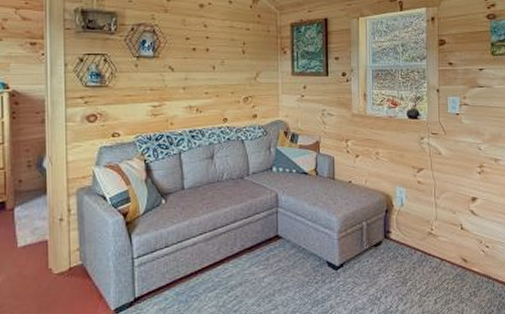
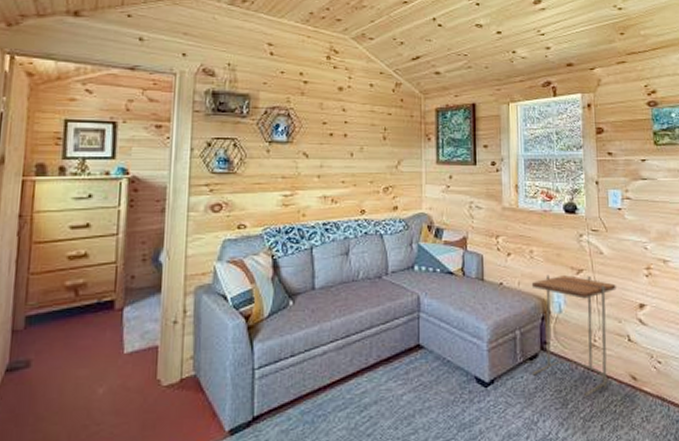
side table: none [376,173,452,277] -> present [531,274,616,397]

